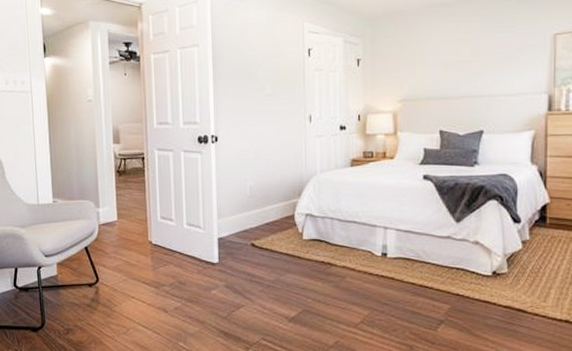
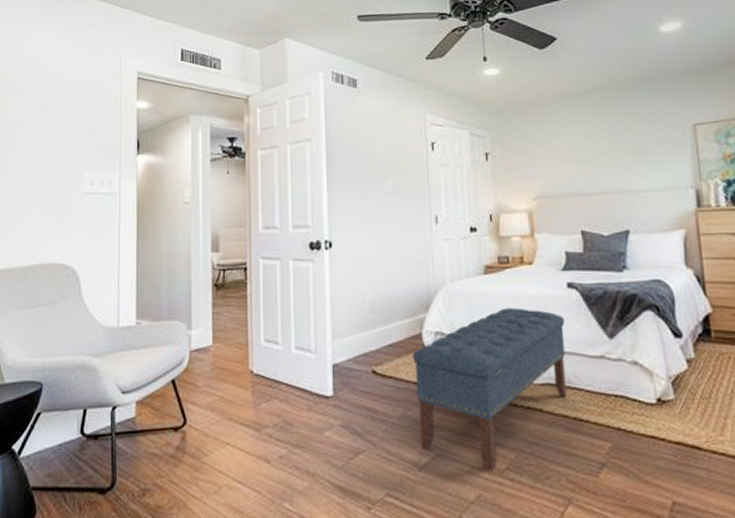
bench: none [286,195,418,324] -> present [412,307,568,471]

